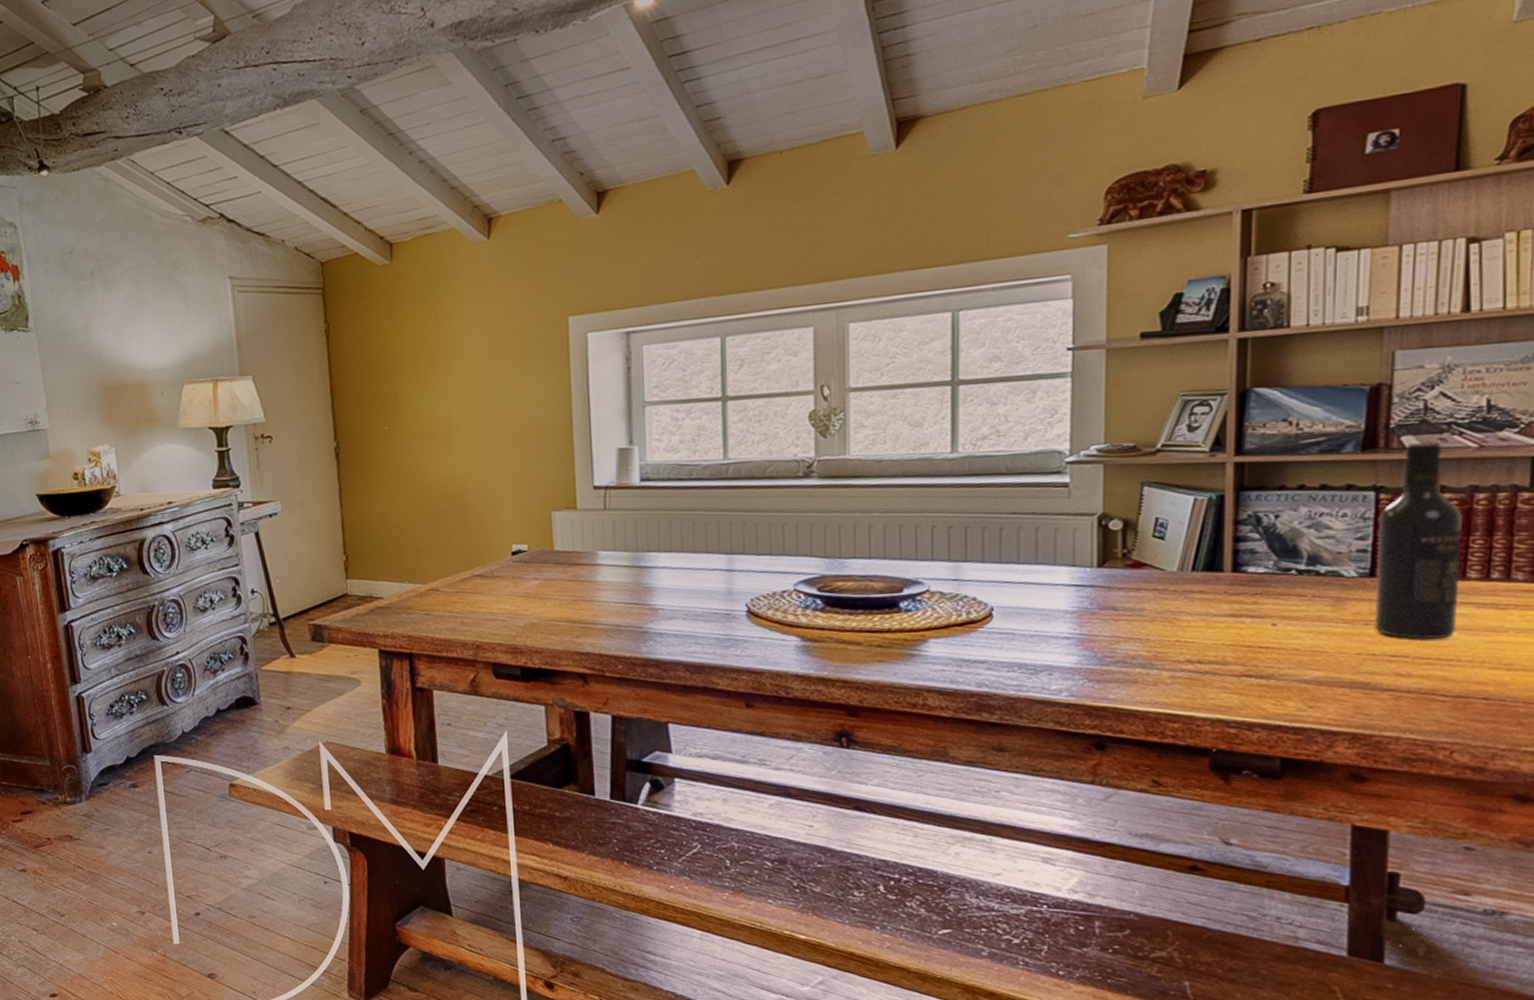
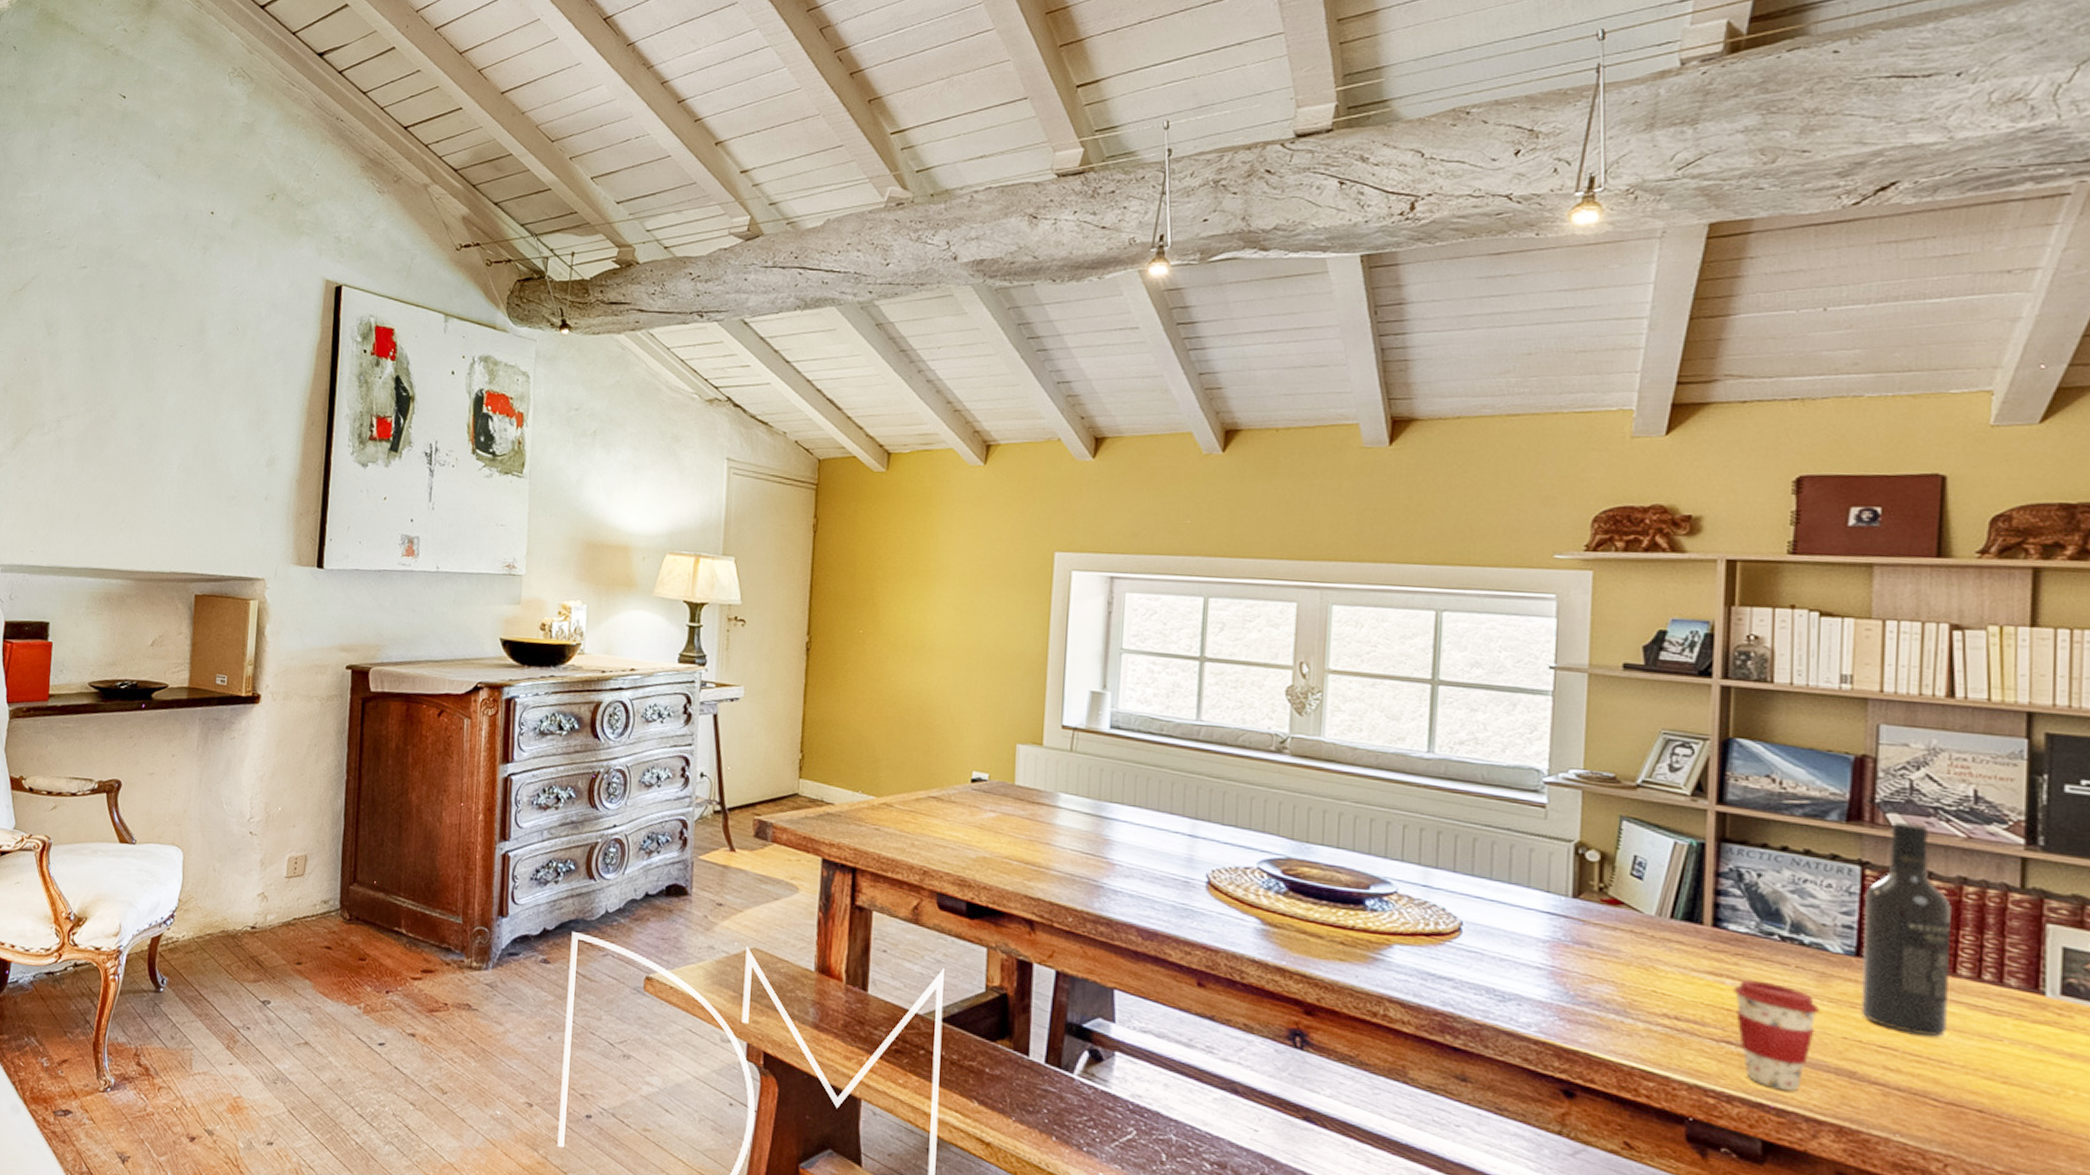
coffee cup: none [1253,614,1335,710] -> present [1733,979,1820,1091]

